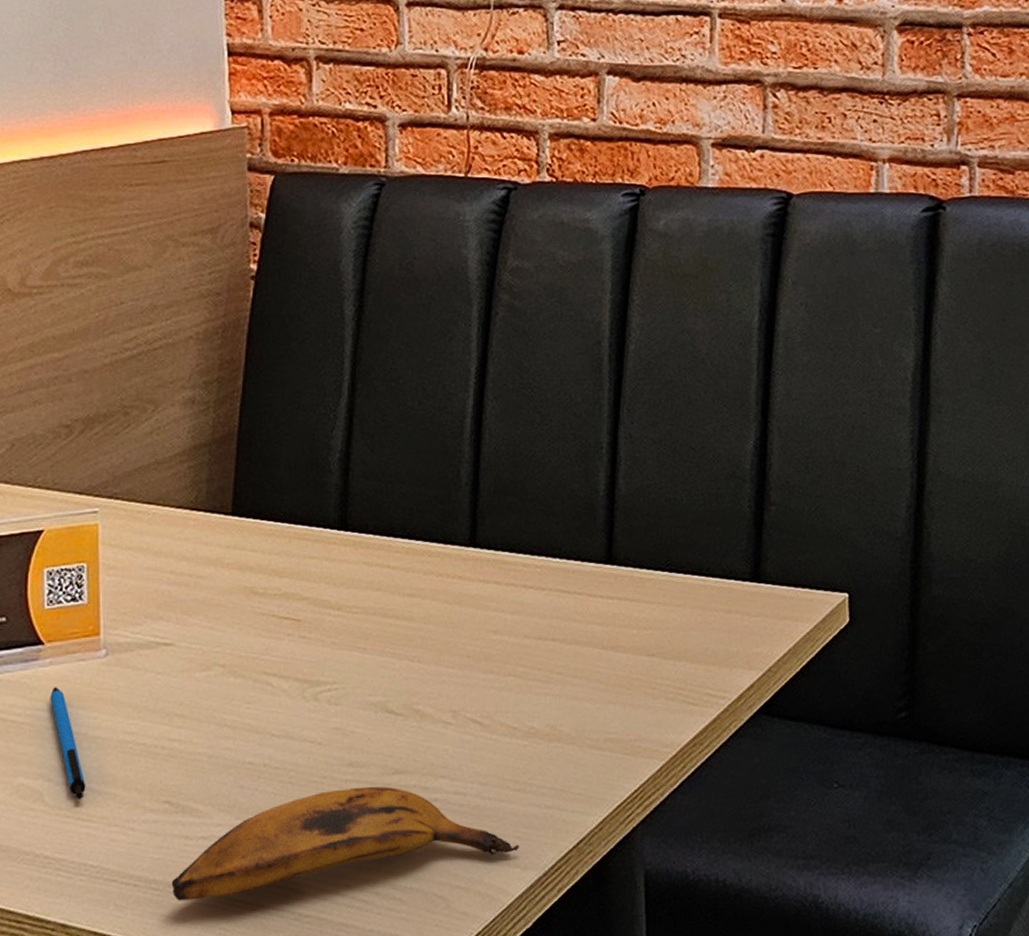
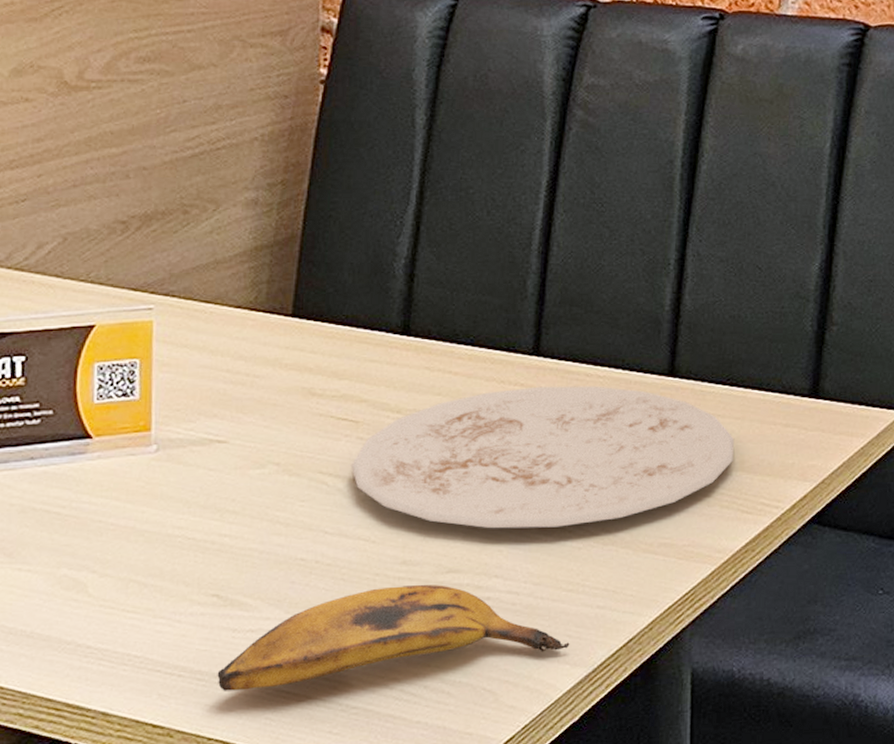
pen: present [50,687,86,800] -> none [97,481,132,592]
plate: none [294,576,677,728] -> present [350,386,735,529]

